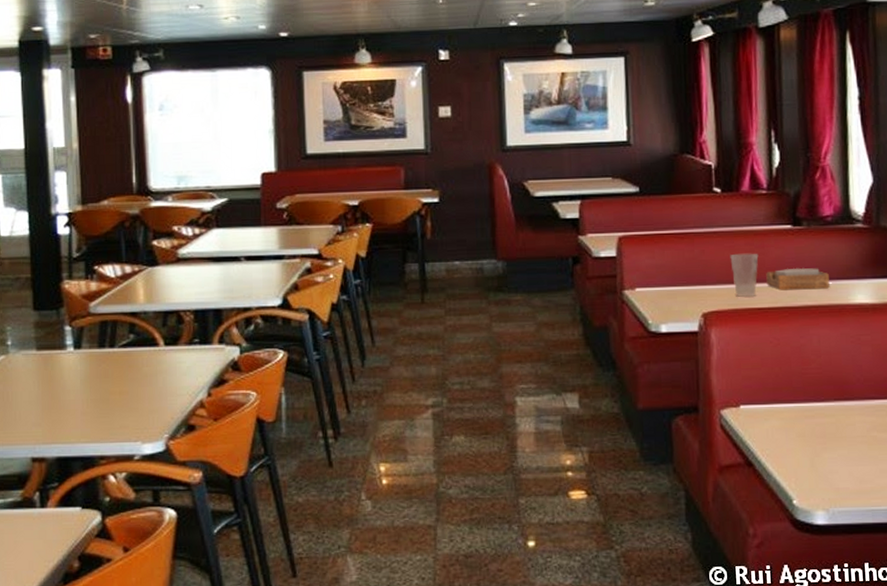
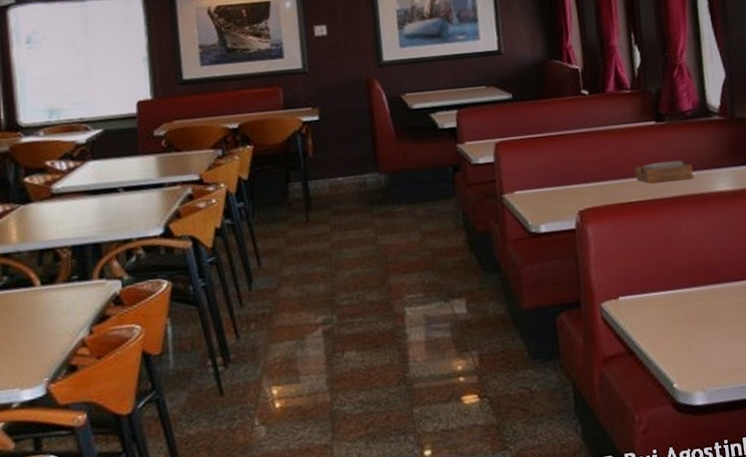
cup: present [730,253,759,298] -> none [600,150,628,194]

